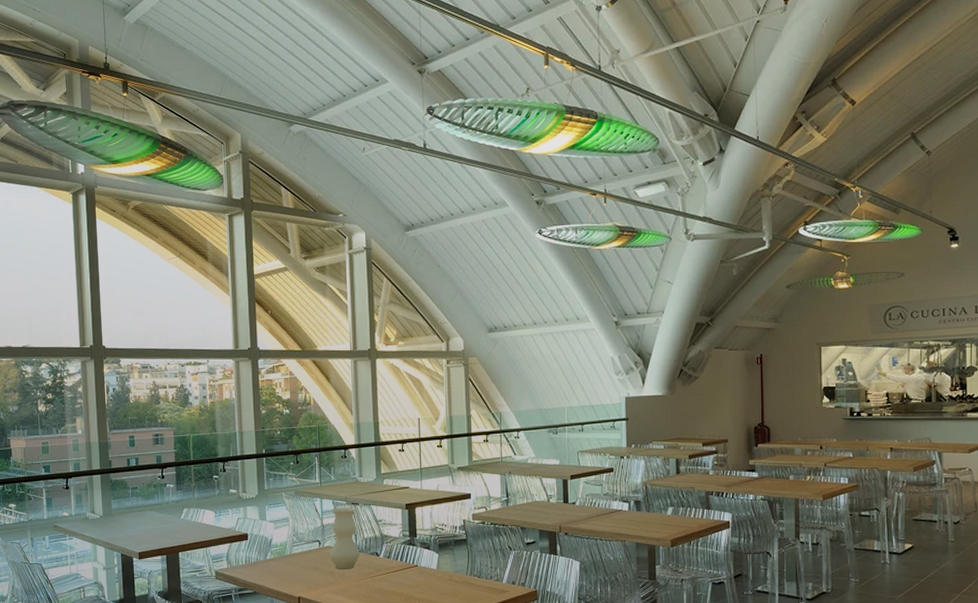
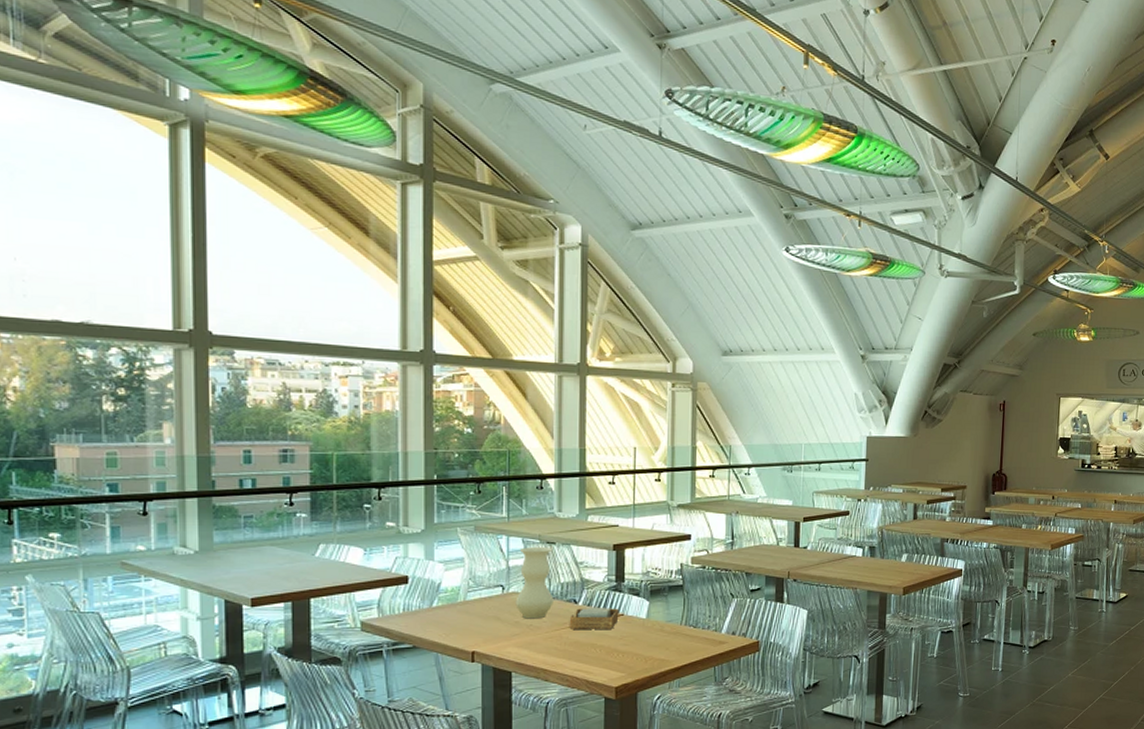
napkin holder: none [373,559,414,578] -> present [569,607,619,629]

